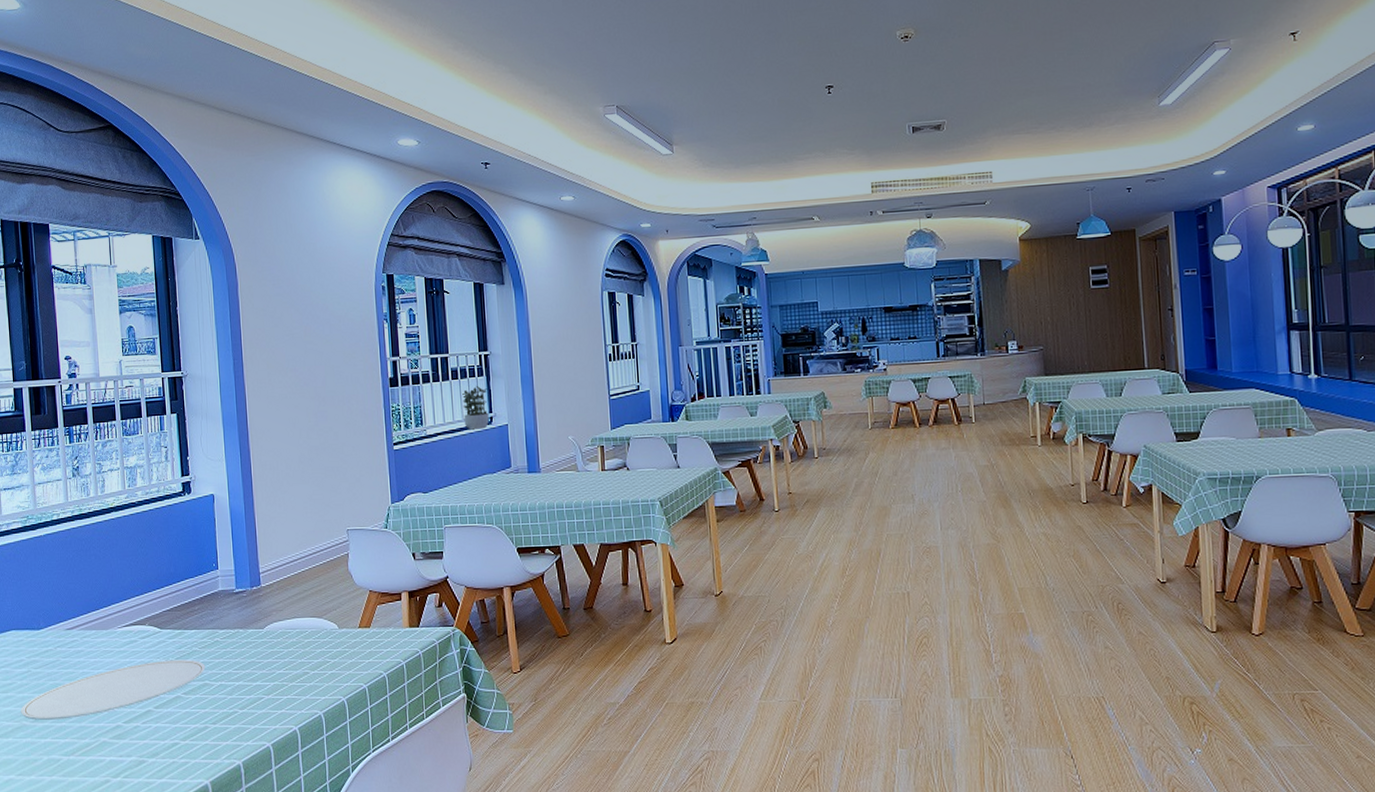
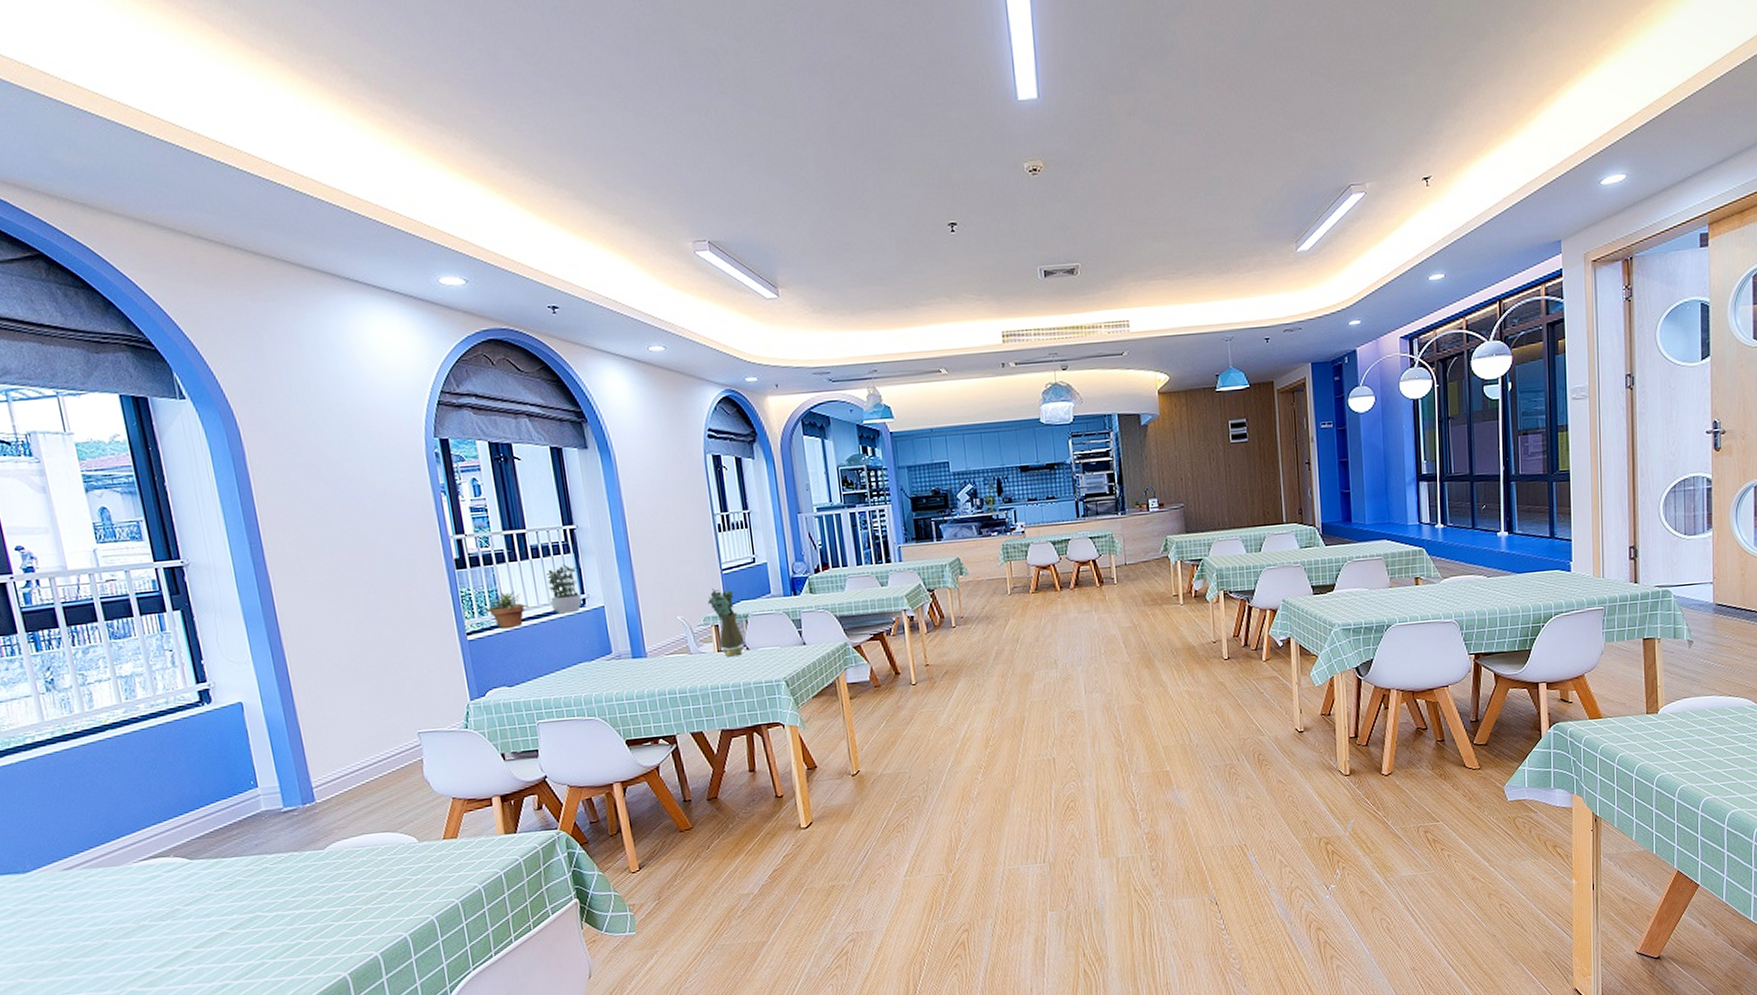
plate: present [21,659,206,720] -> none [13,890,255,976]
potted plant: none [410,407,447,440] -> present [485,591,530,628]
vase: none [596,412,626,476] -> present [708,587,745,657]

